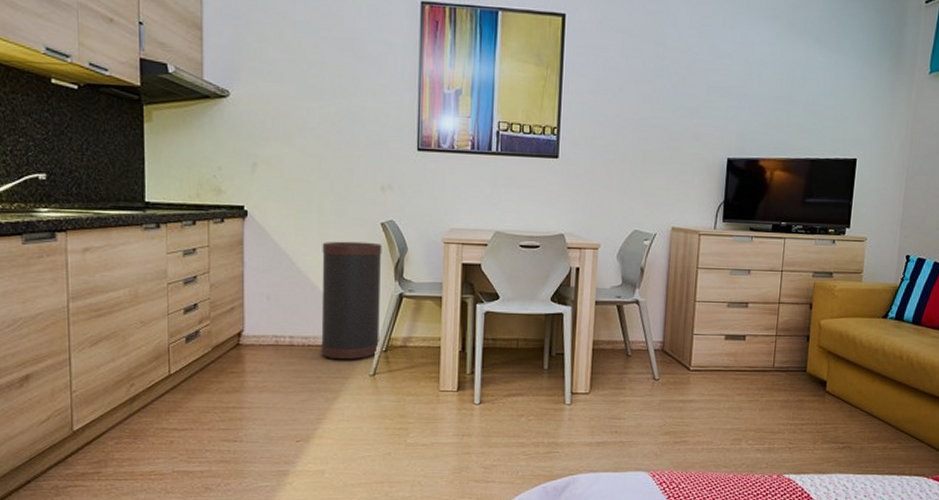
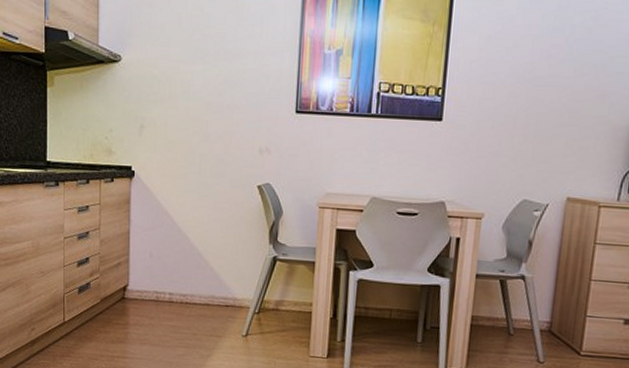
trash can: present [321,241,382,360] -> none [197,202,258,319]

